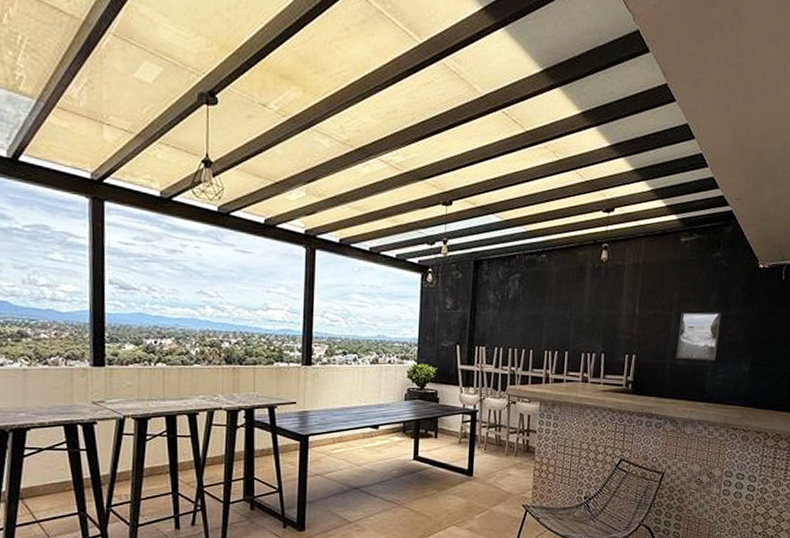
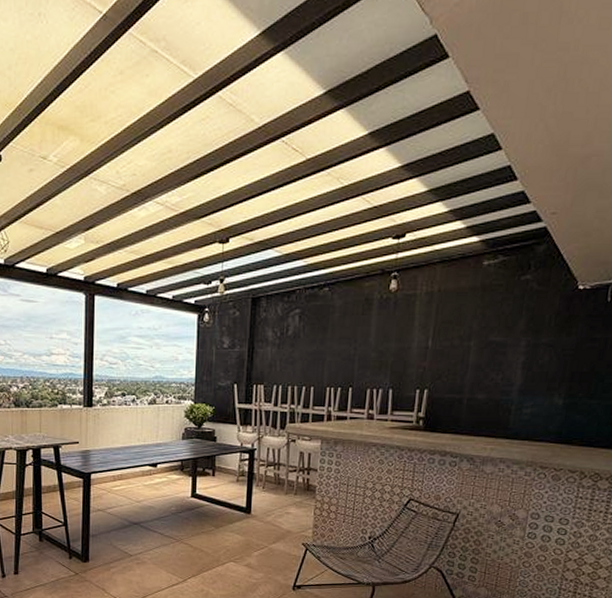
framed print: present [676,312,721,360] -> none [475,341,530,393]

